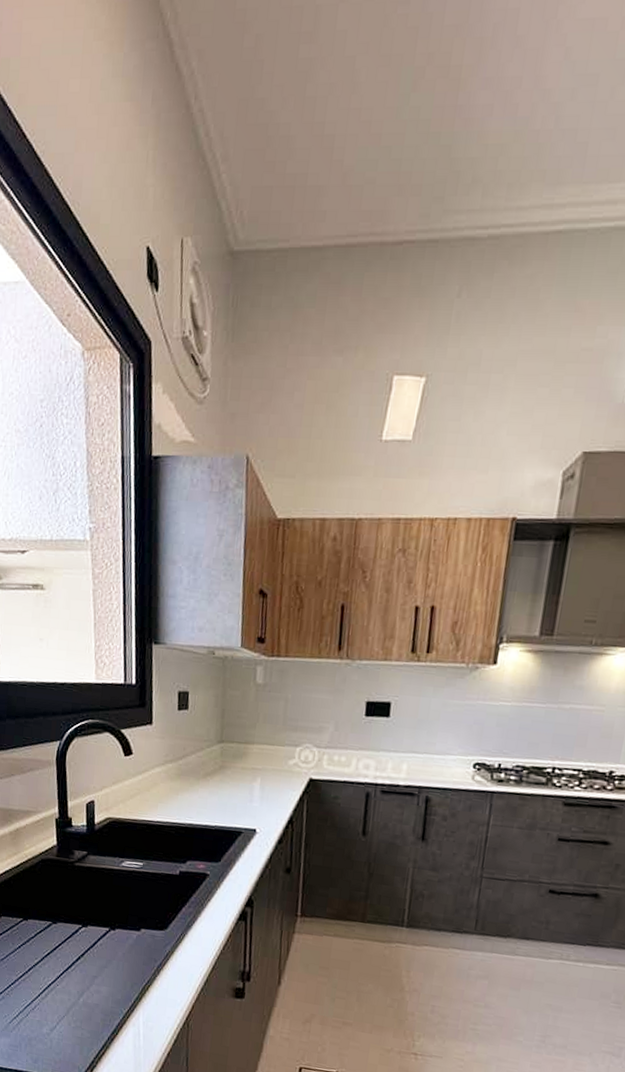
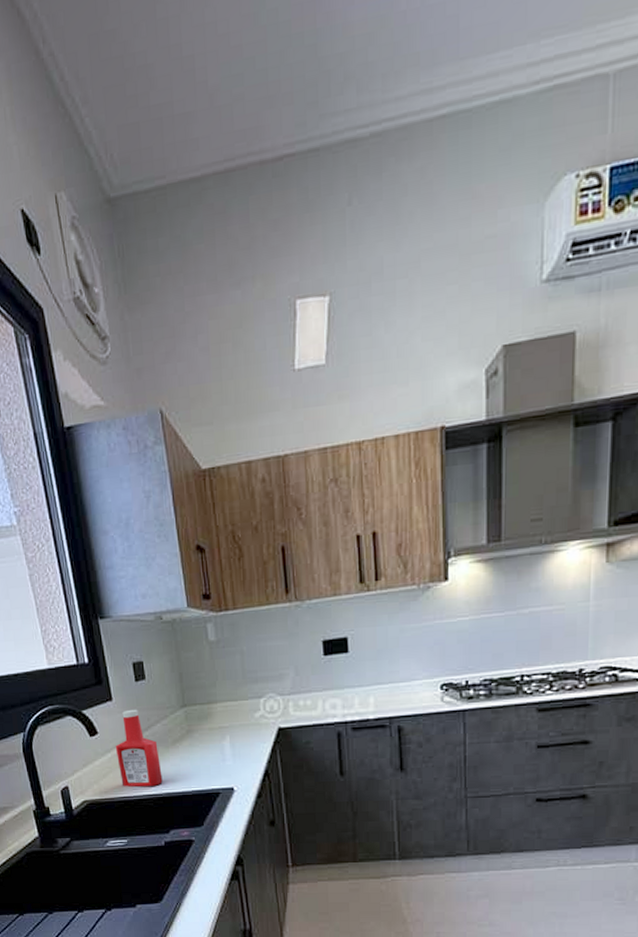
ketchup bottle: none [147,736,189,815] -> present [115,709,163,787]

